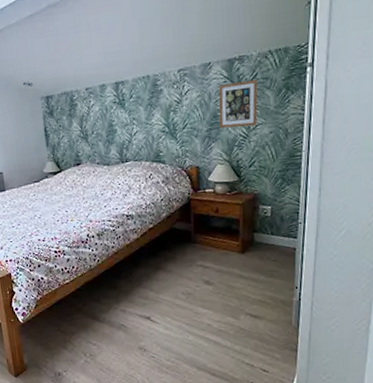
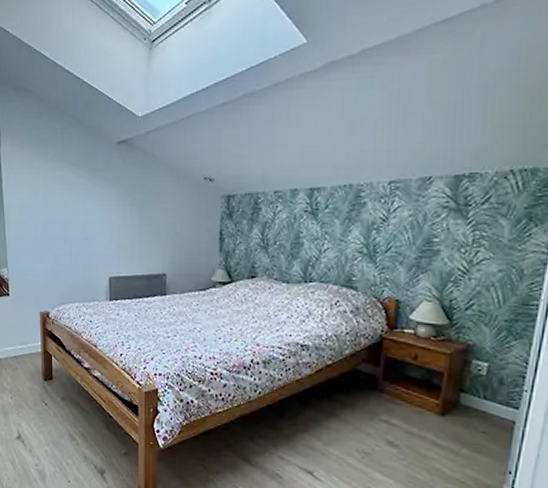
picture frame: present [218,79,258,128] -> none [433,203,491,260]

